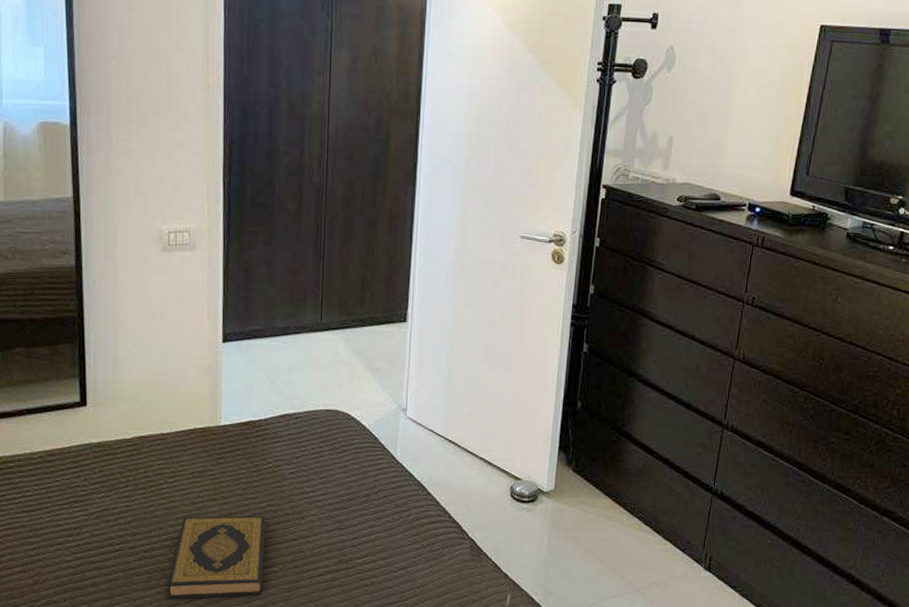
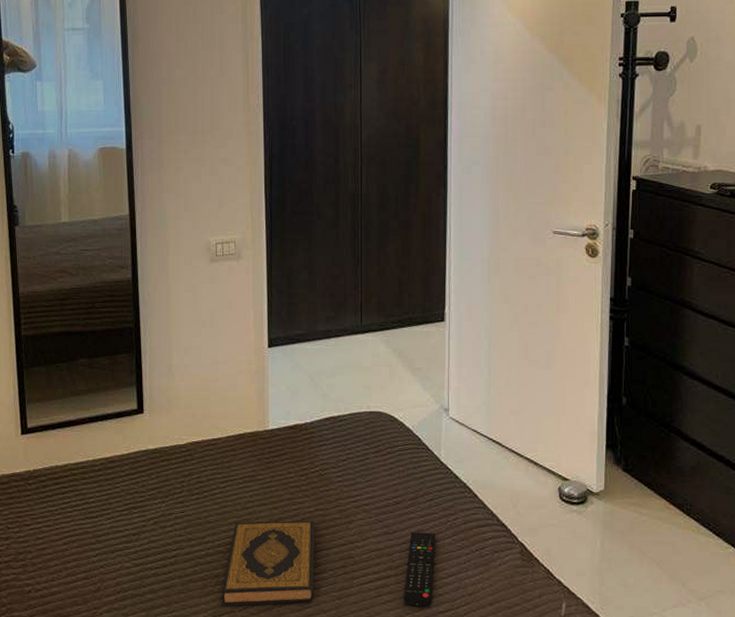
remote control: none [352,527,388,599] -> present [403,531,436,607]

